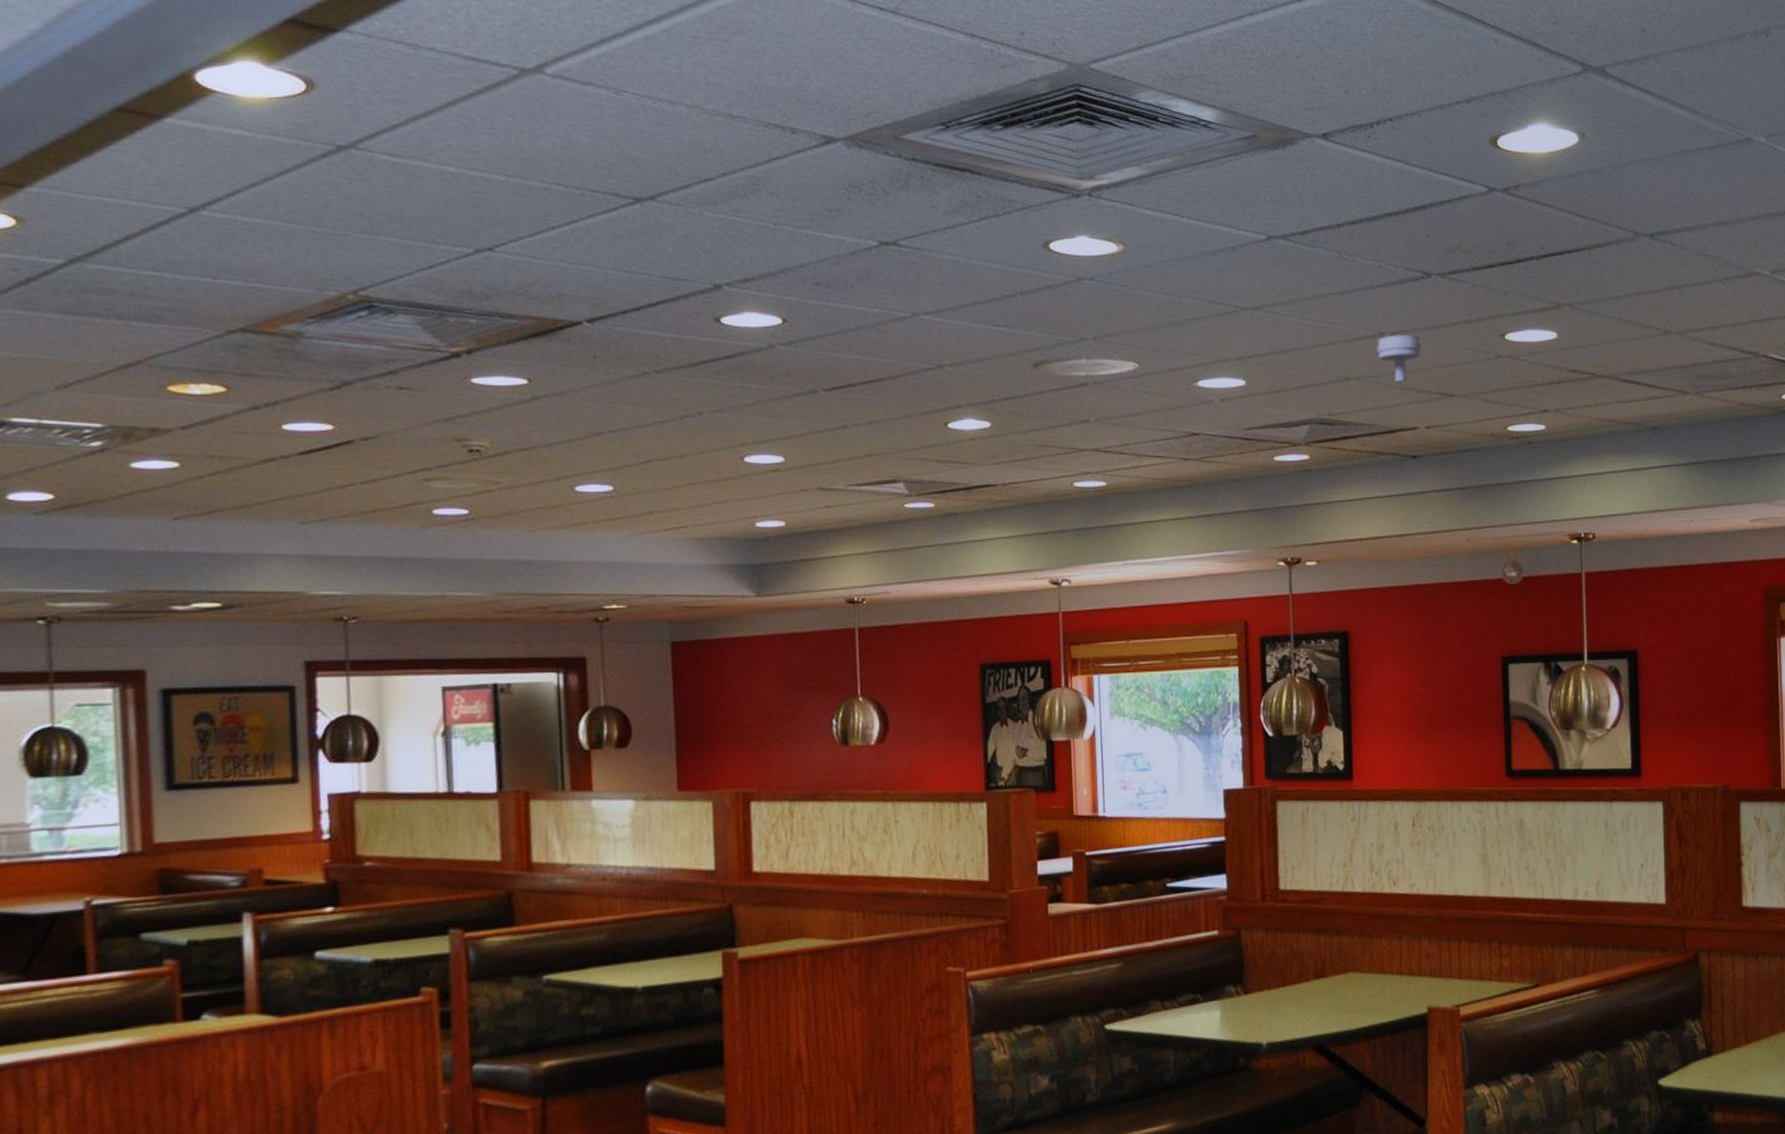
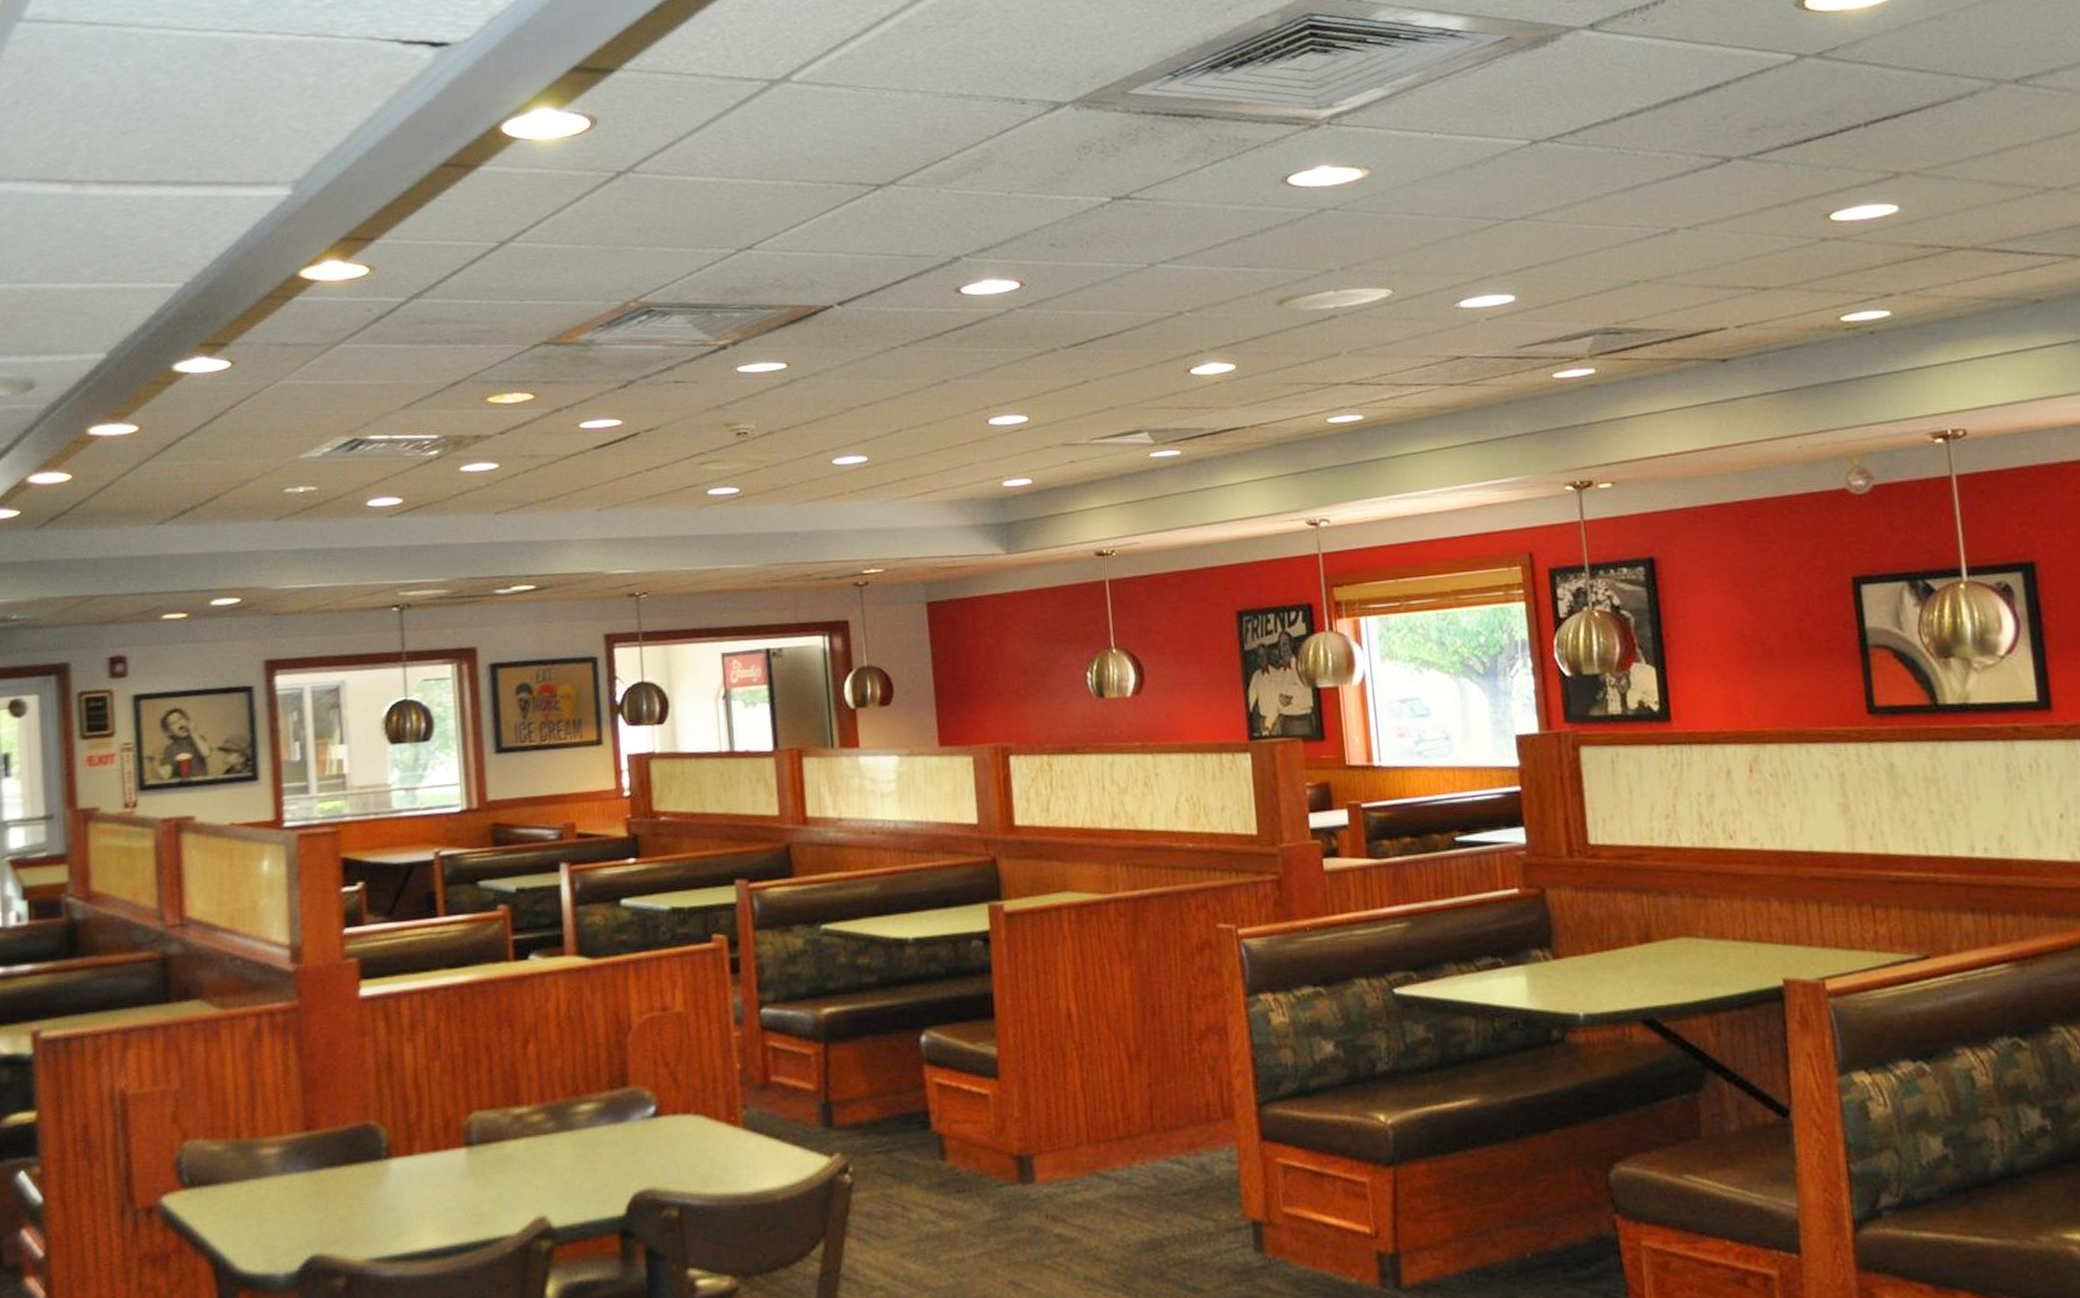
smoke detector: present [1377,334,1421,383] -> none [1669,227,1725,281]

